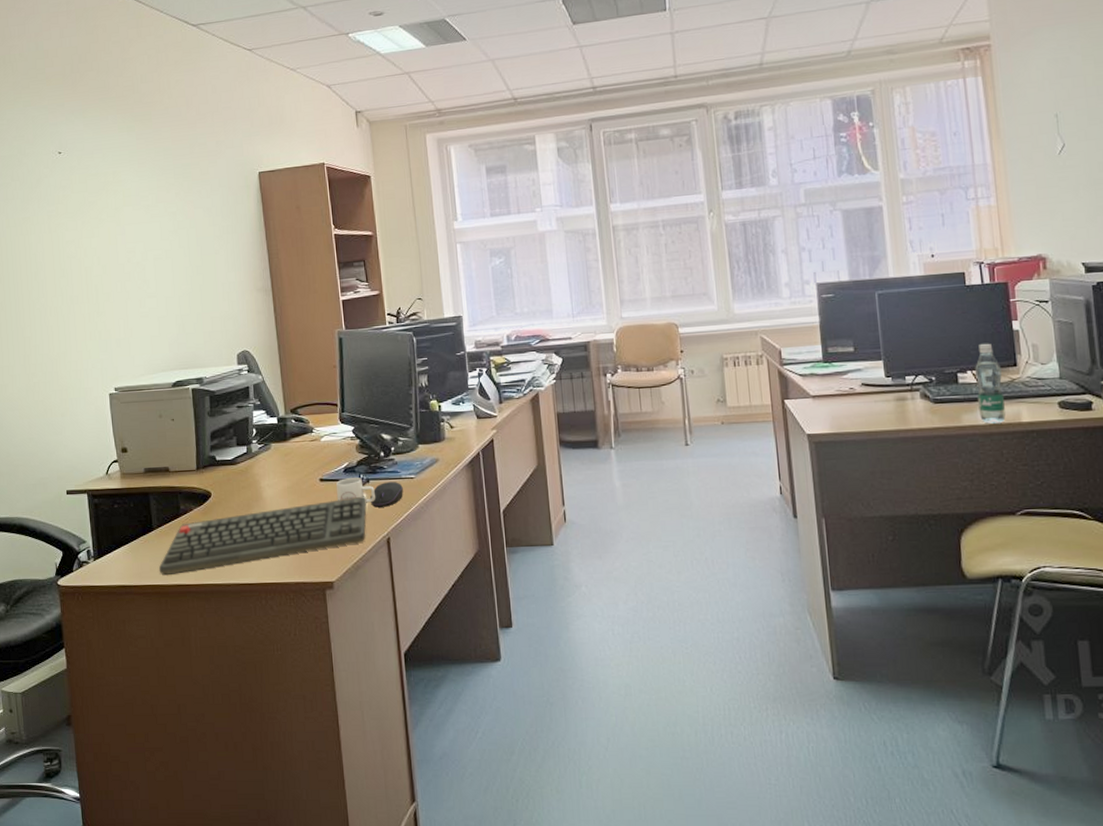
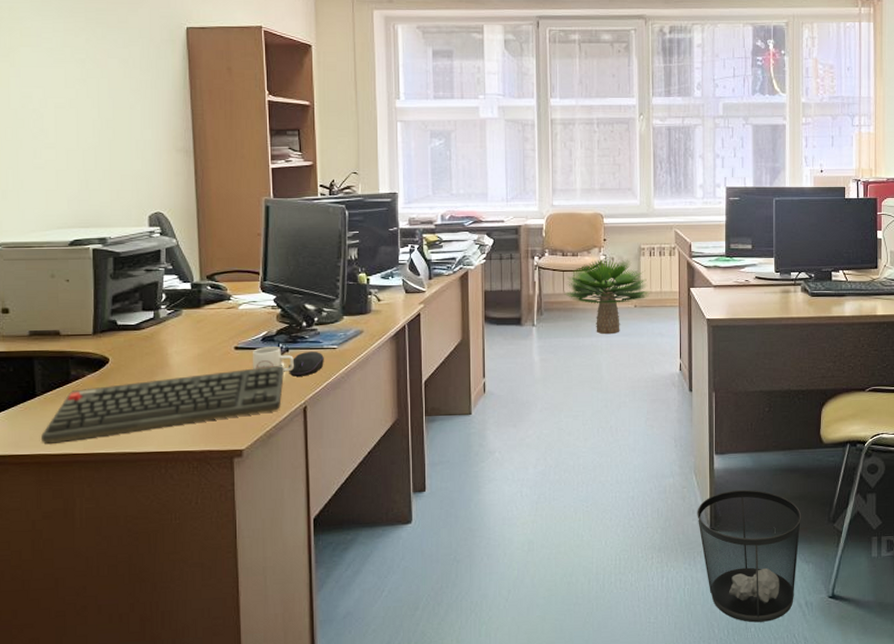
potted plant: none [642,371,739,455] -> present [564,258,651,334]
waste bin: none [815,632,948,792] -> present [697,489,802,623]
bottle: present [975,343,1006,424] -> none [845,248,865,315]

